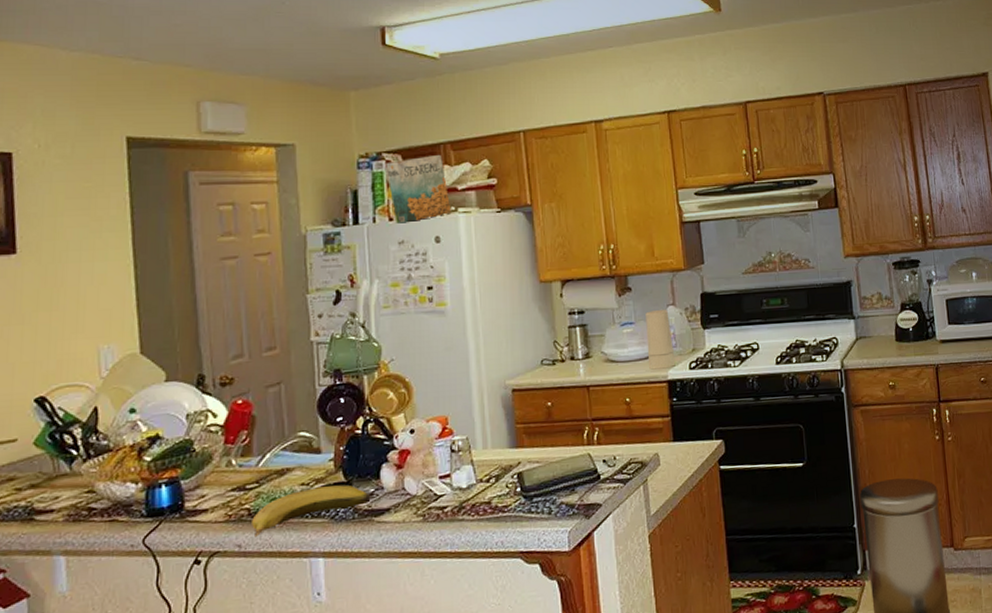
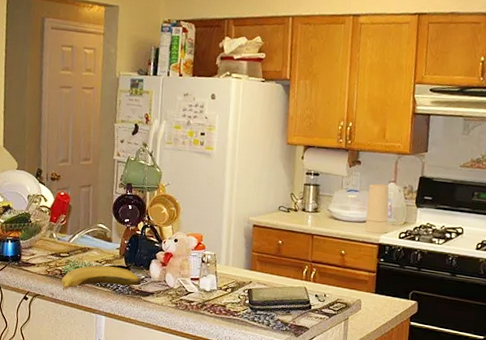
cereal box: present [386,154,452,224] -> none [182,27,227,80]

